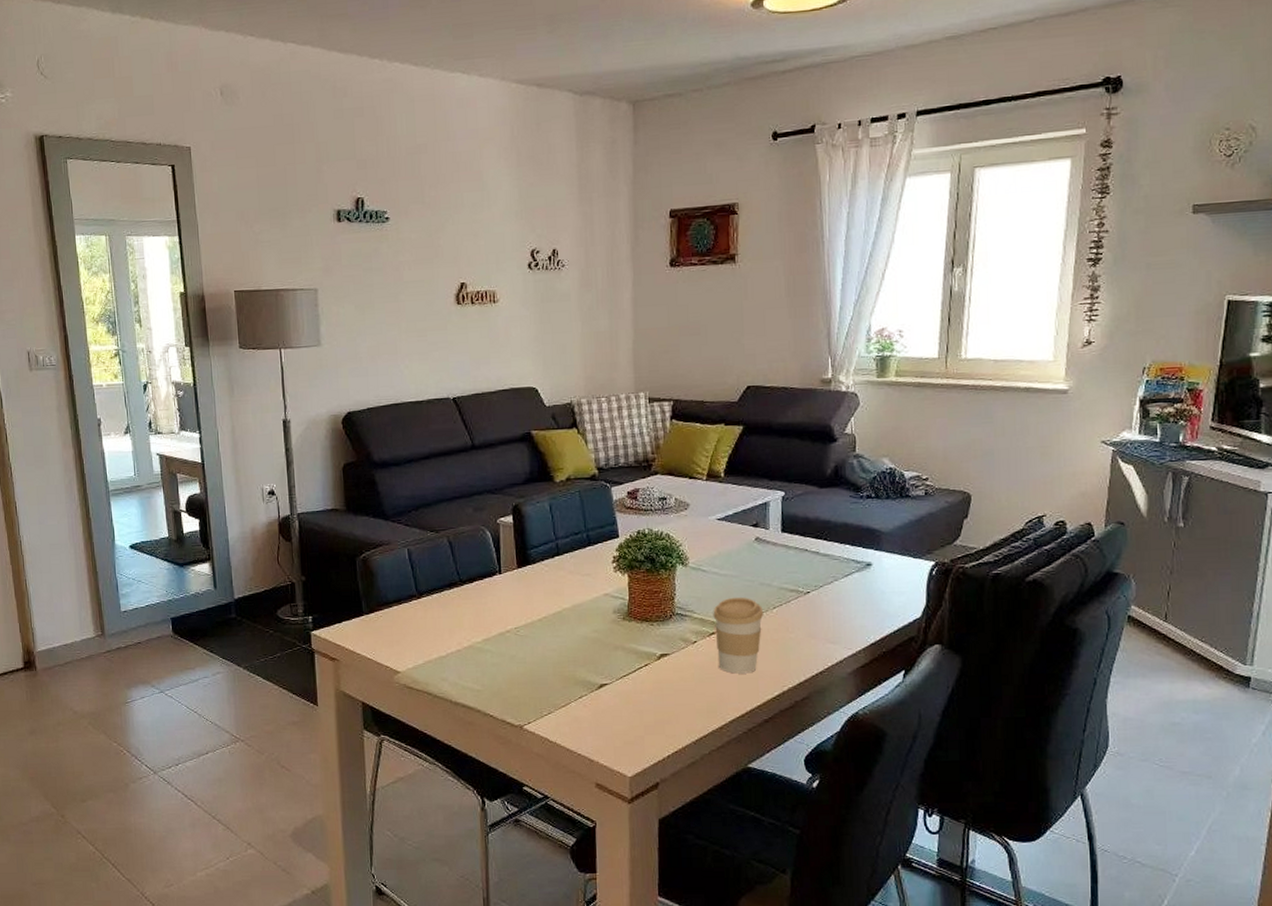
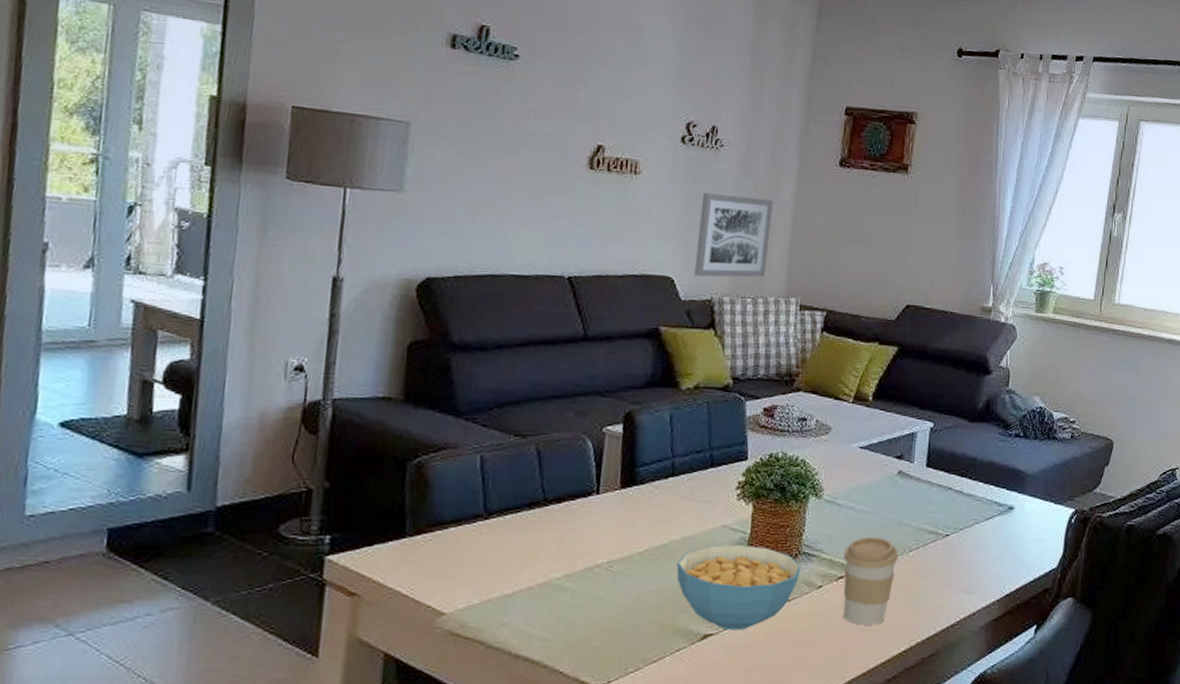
wall art: none [552,307,615,384] -> present [694,193,773,278]
cereal bowl: none [571,609,676,681] -> present [676,544,801,631]

